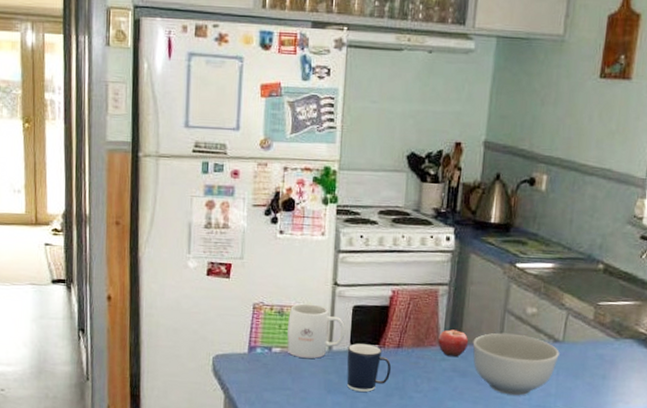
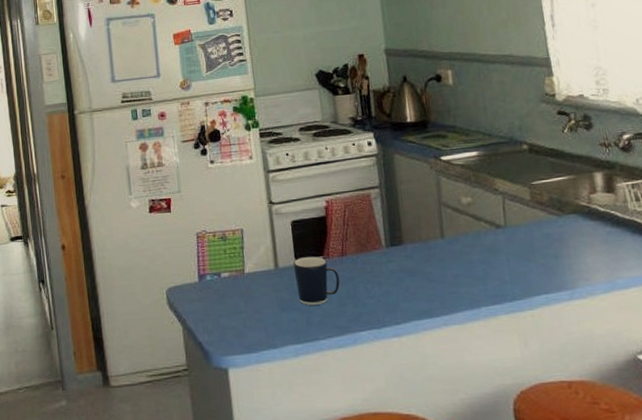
mug: present [287,303,346,359] -> none [231,225,289,279]
fruit: present [438,327,469,357] -> none [380,227,411,257]
bowl: present [472,332,560,396] -> none [414,225,505,288]

